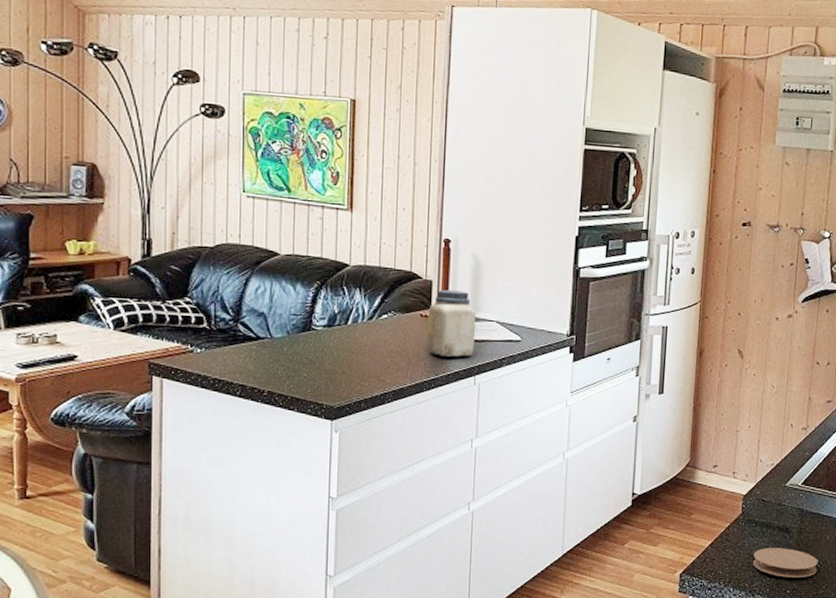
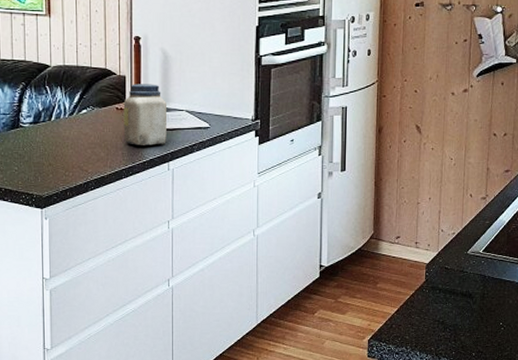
coaster: present [753,548,818,578] -> none [438,313,502,341]

